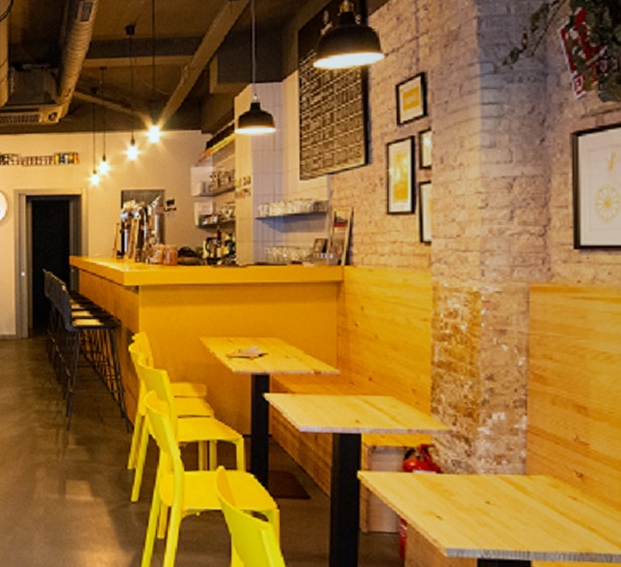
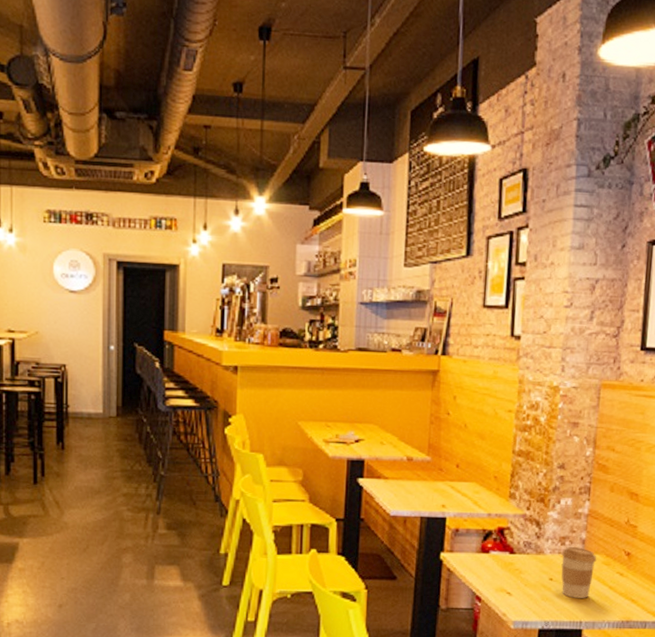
coffee cup: none [498,465,542,525] -> present [561,546,597,598]

